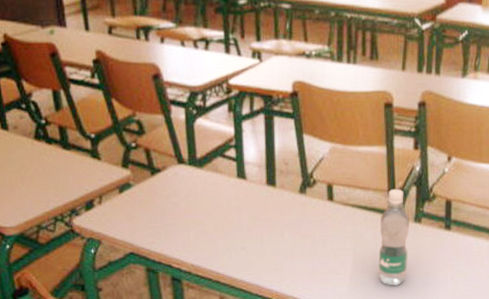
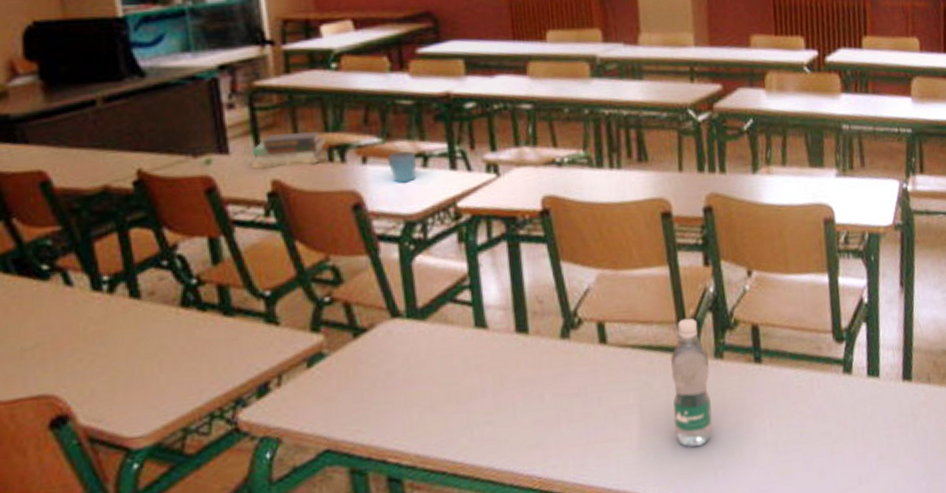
books: none [82,13,135,41] -> present [251,132,326,169]
mug: none [180,36,201,62] -> present [388,151,417,184]

